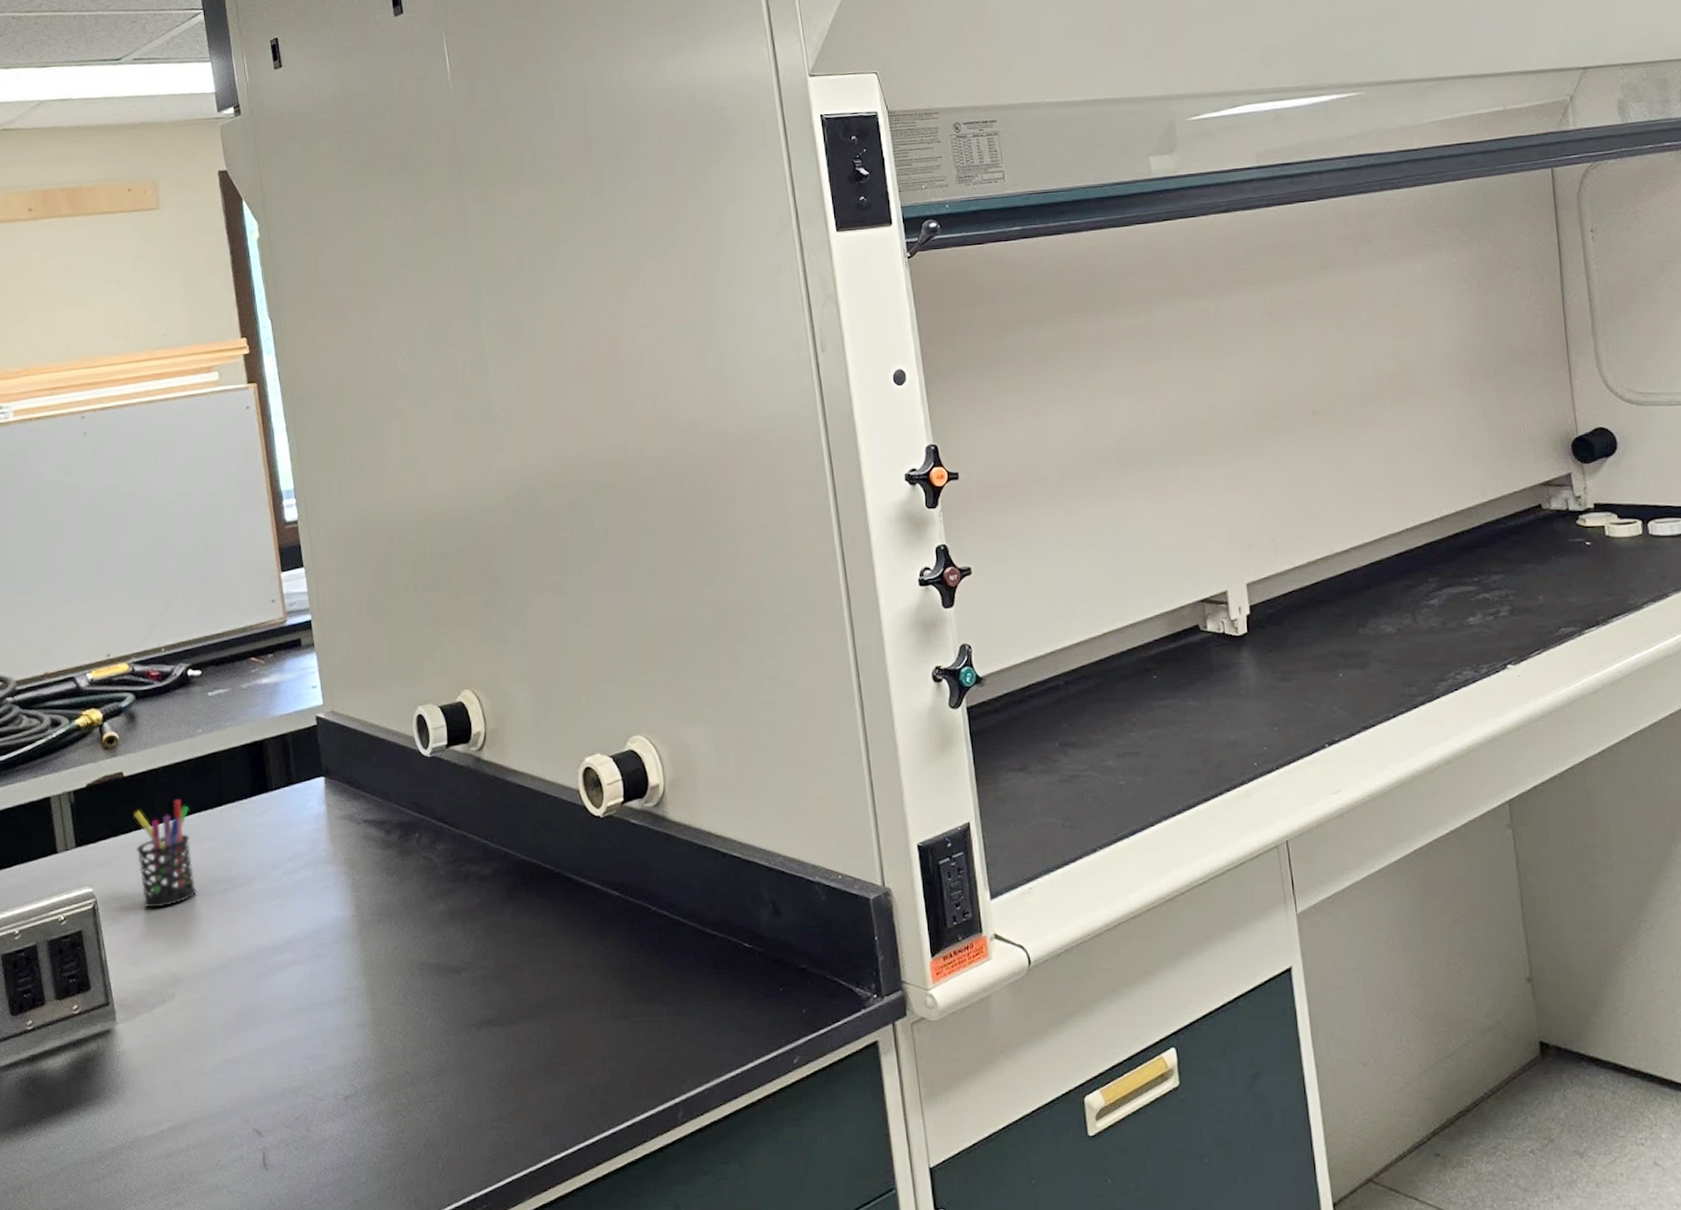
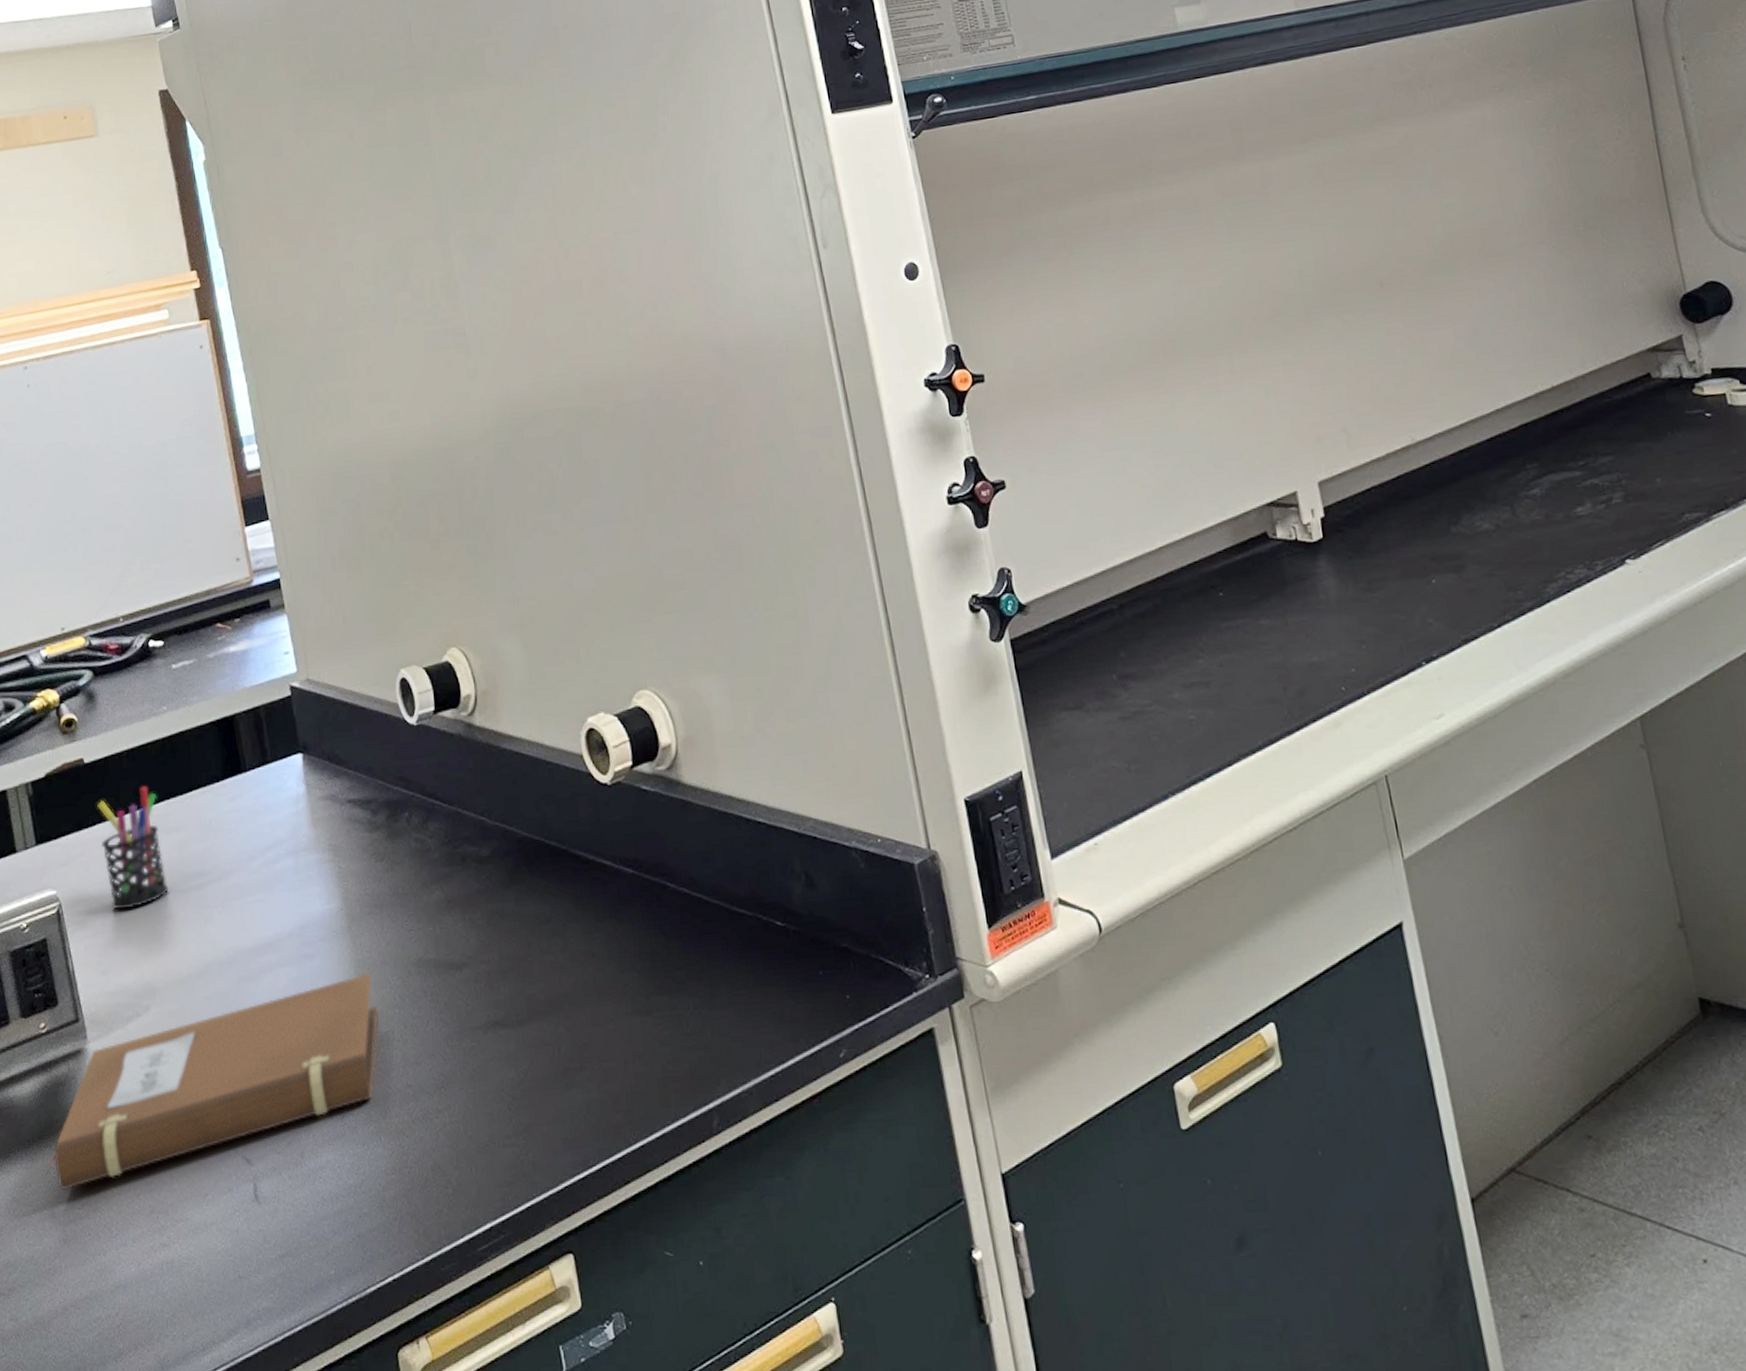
notebook: none [74,973,383,1152] -> present [47,973,378,1190]

